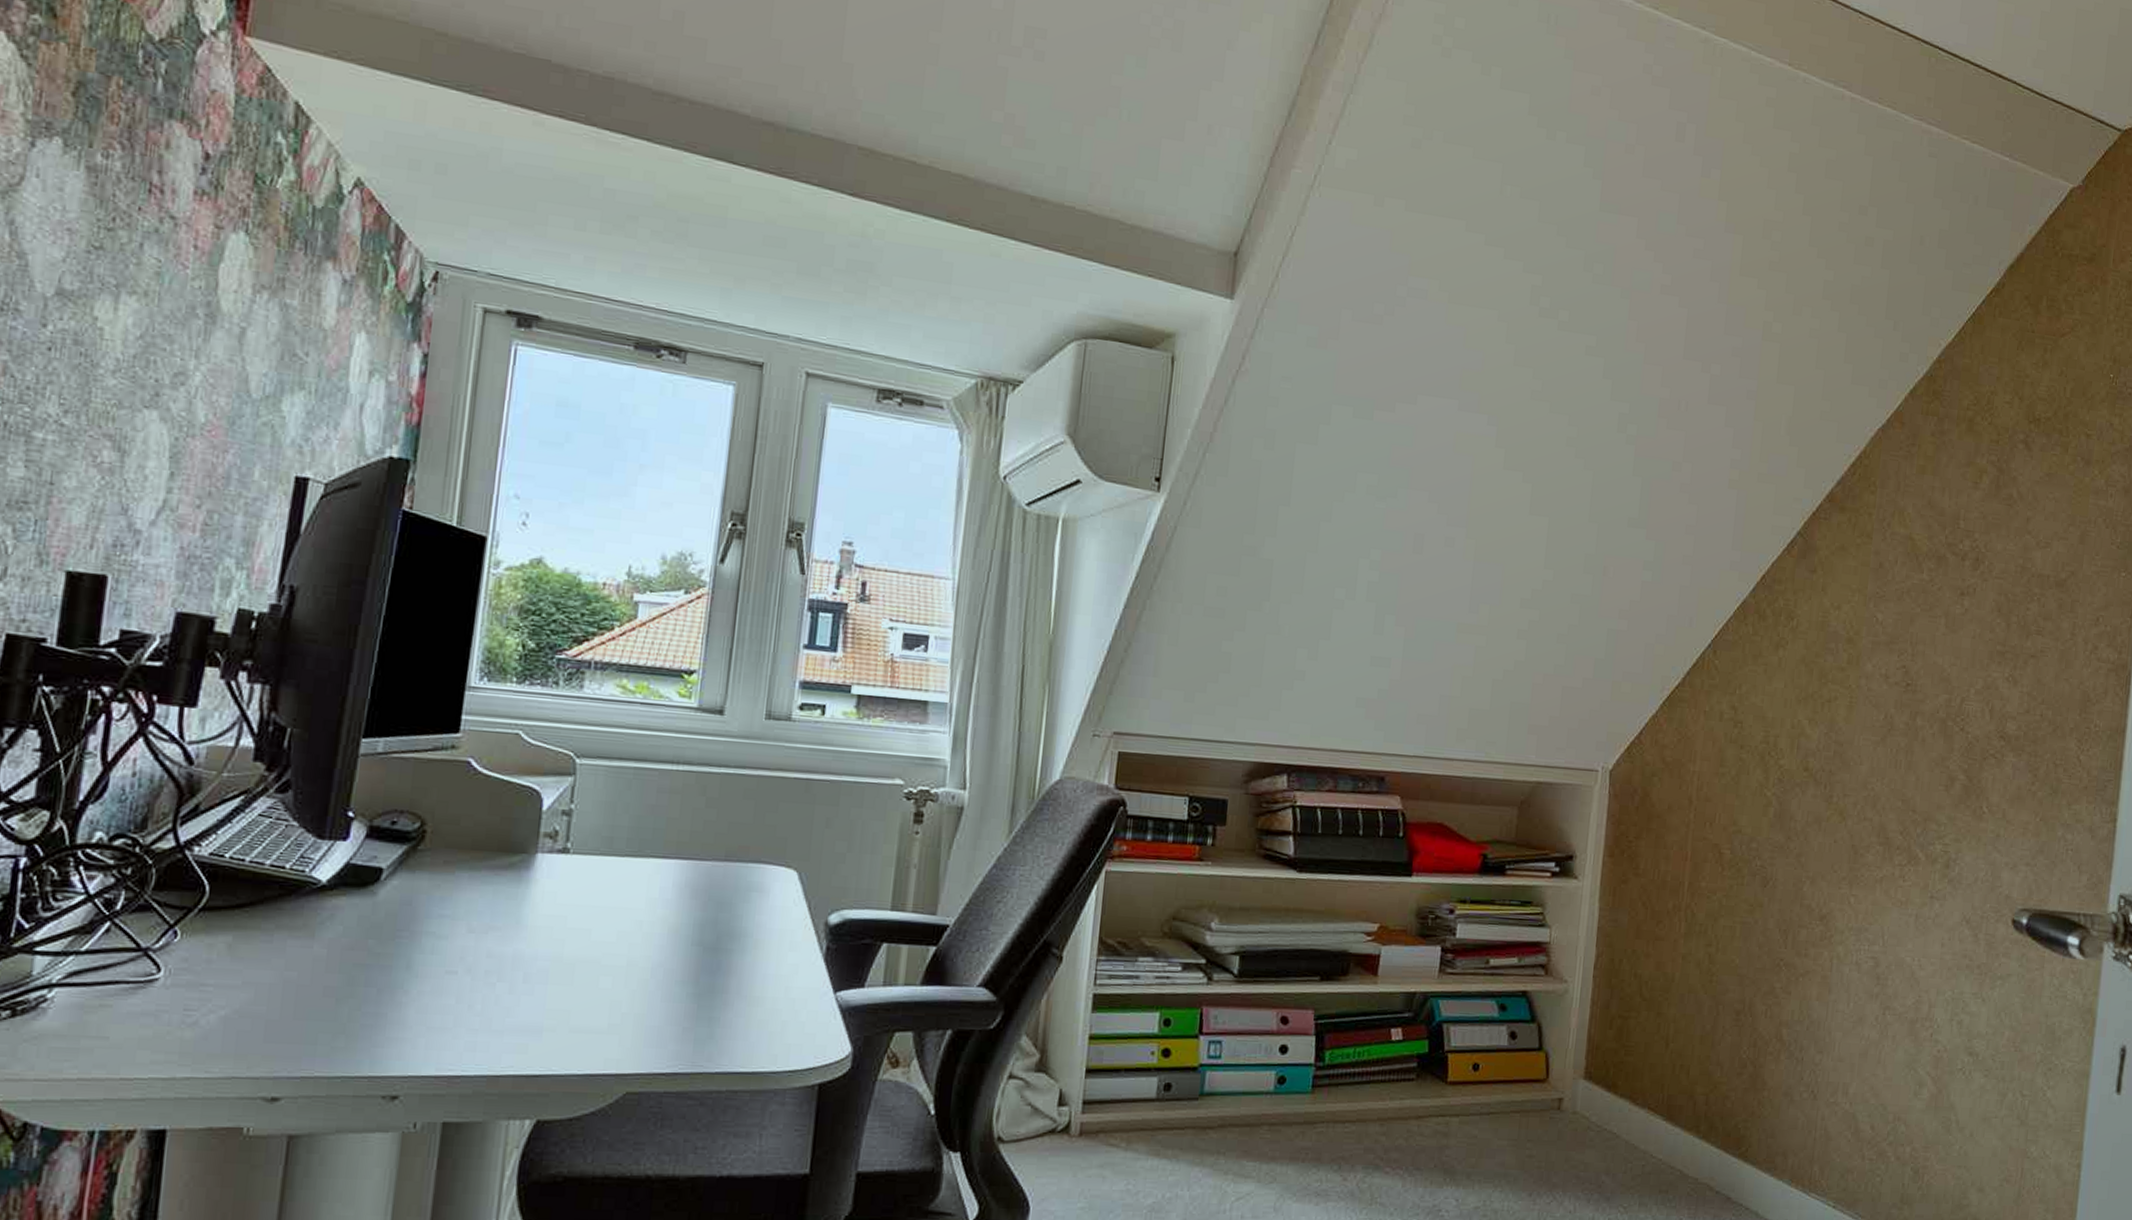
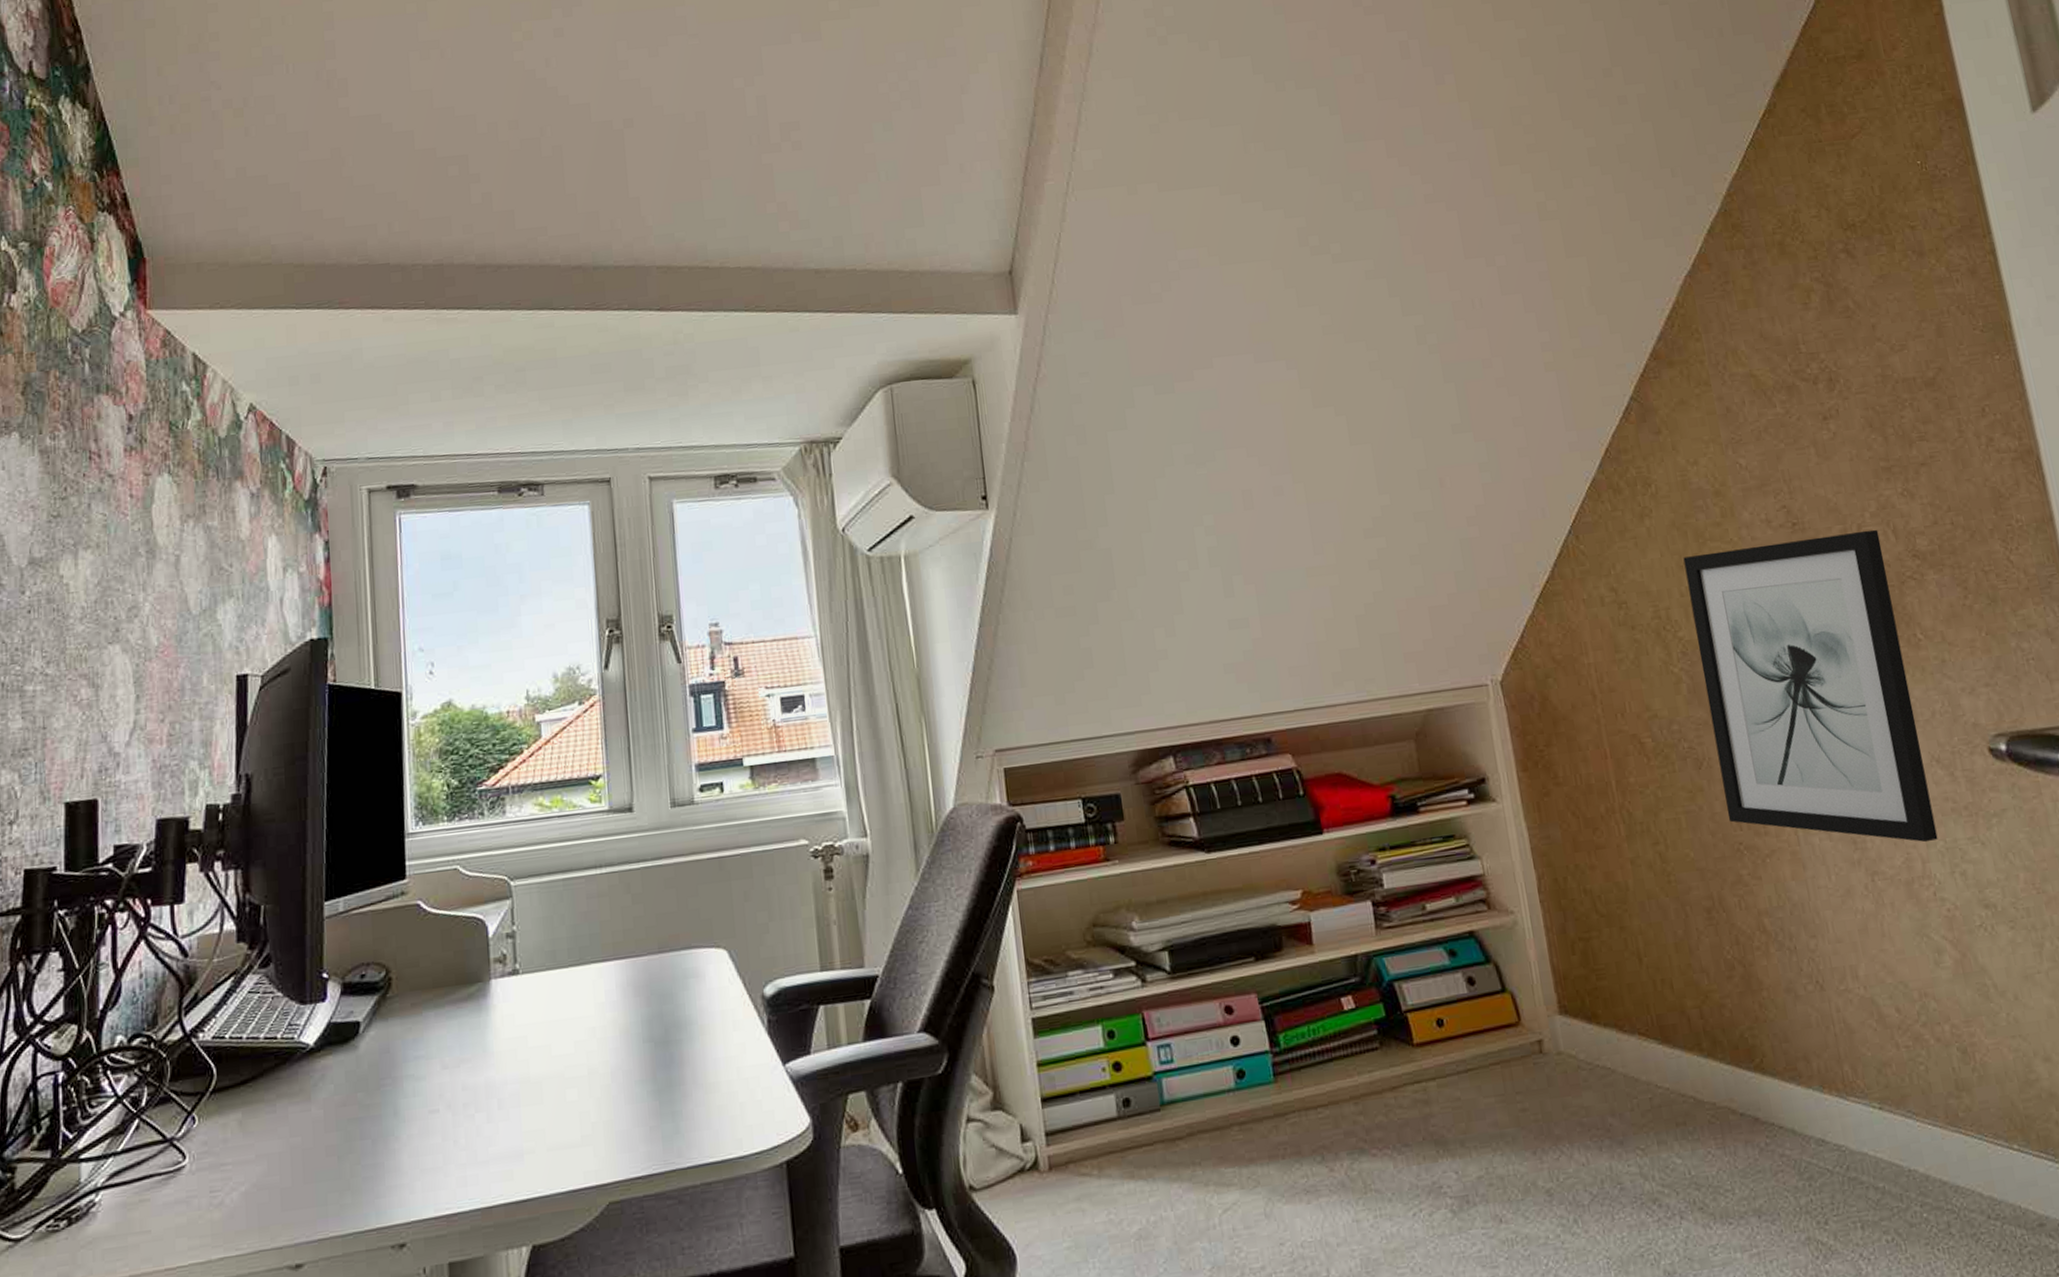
wall art: none [1777,692,1978,990] -> present [1683,529,1938,843]

